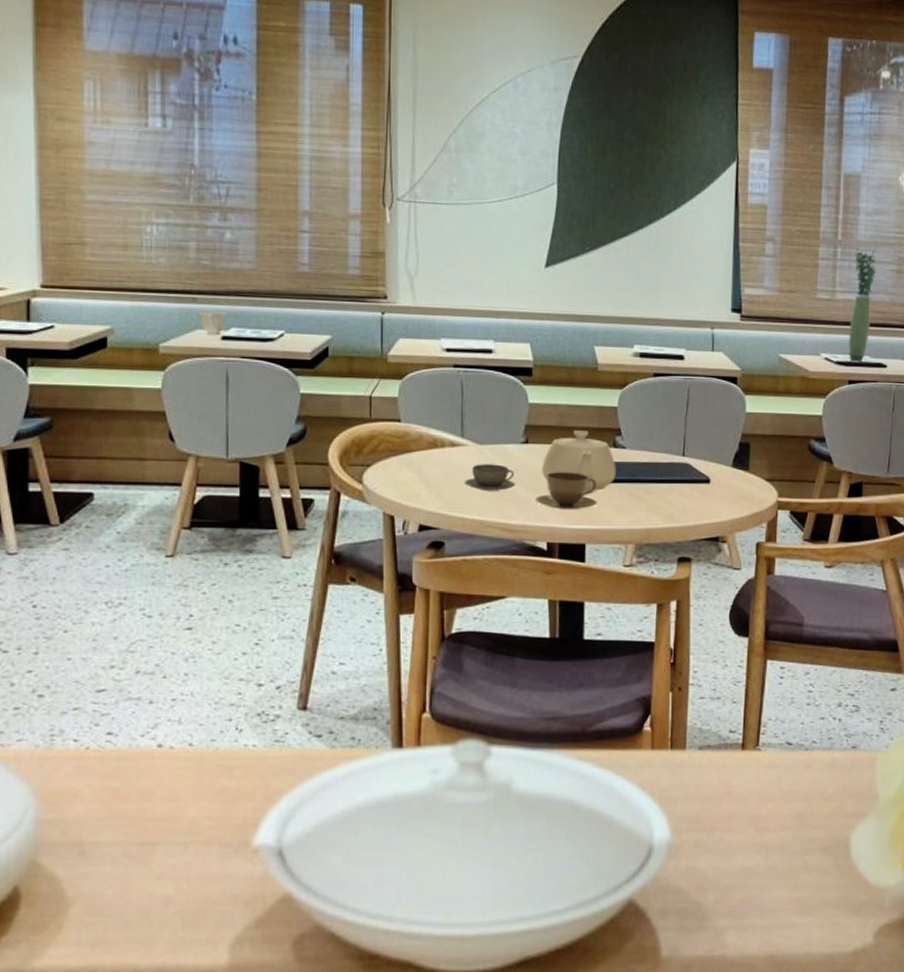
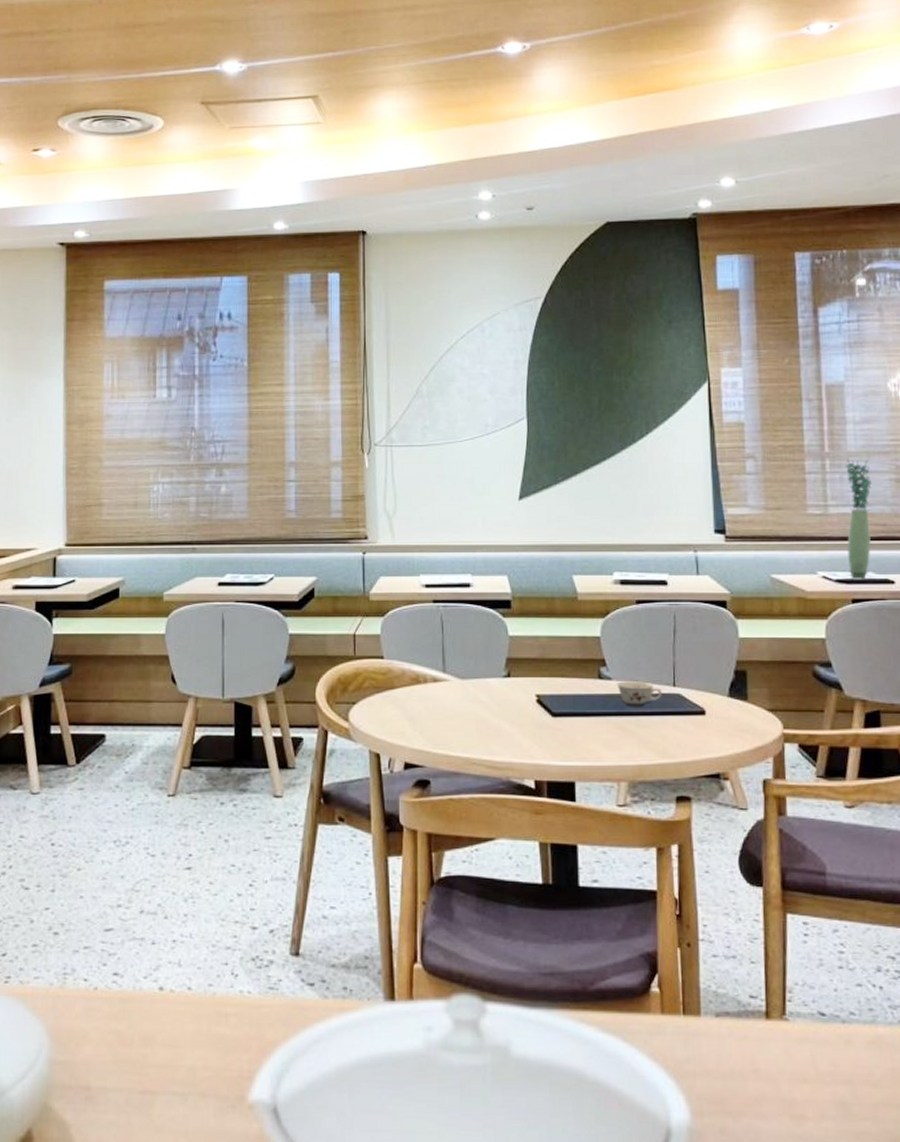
teacup: present [198,311,227,336] -> none [198,559,223,583]
teacup: present [464,464,516,492] -> none [447,699,500,728]
teacup: present [534,472,597,509] -> none [519,706,585,745]
teapot: present [542,430,616,492] -> none [525,662,603,727]
teacup: none [630,450,672,475] -> present [616,681,662,707]

